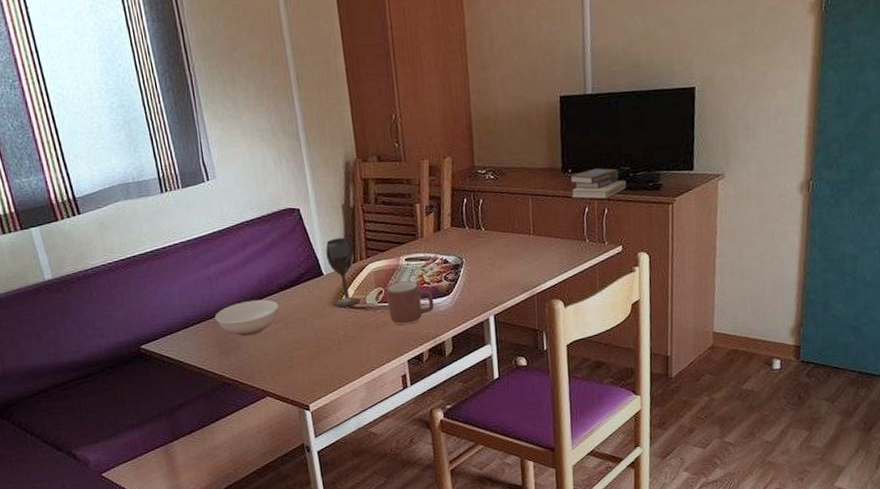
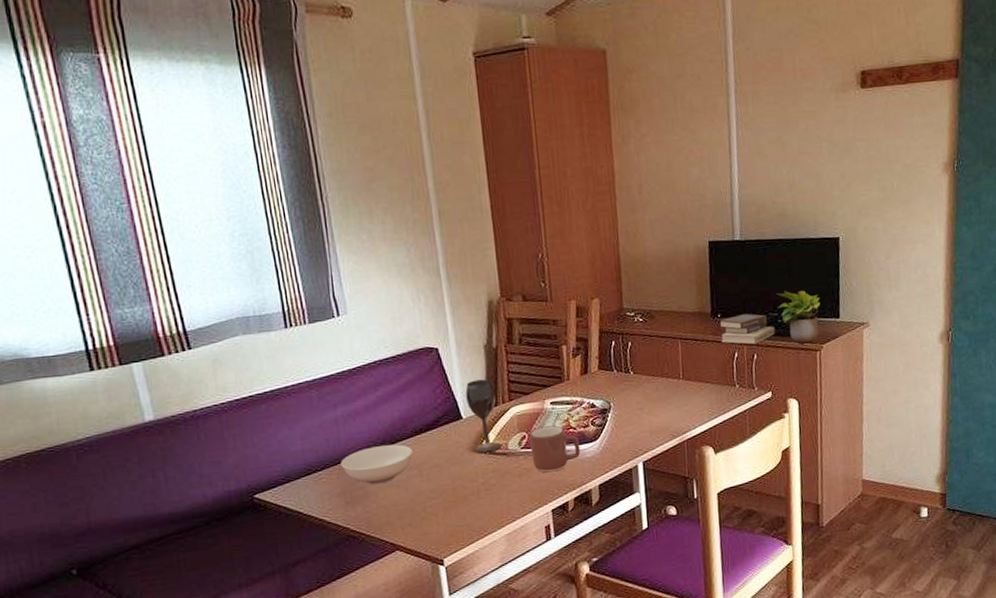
potted plant: none [628,143,674,198] -> present [776,290,820,344]

